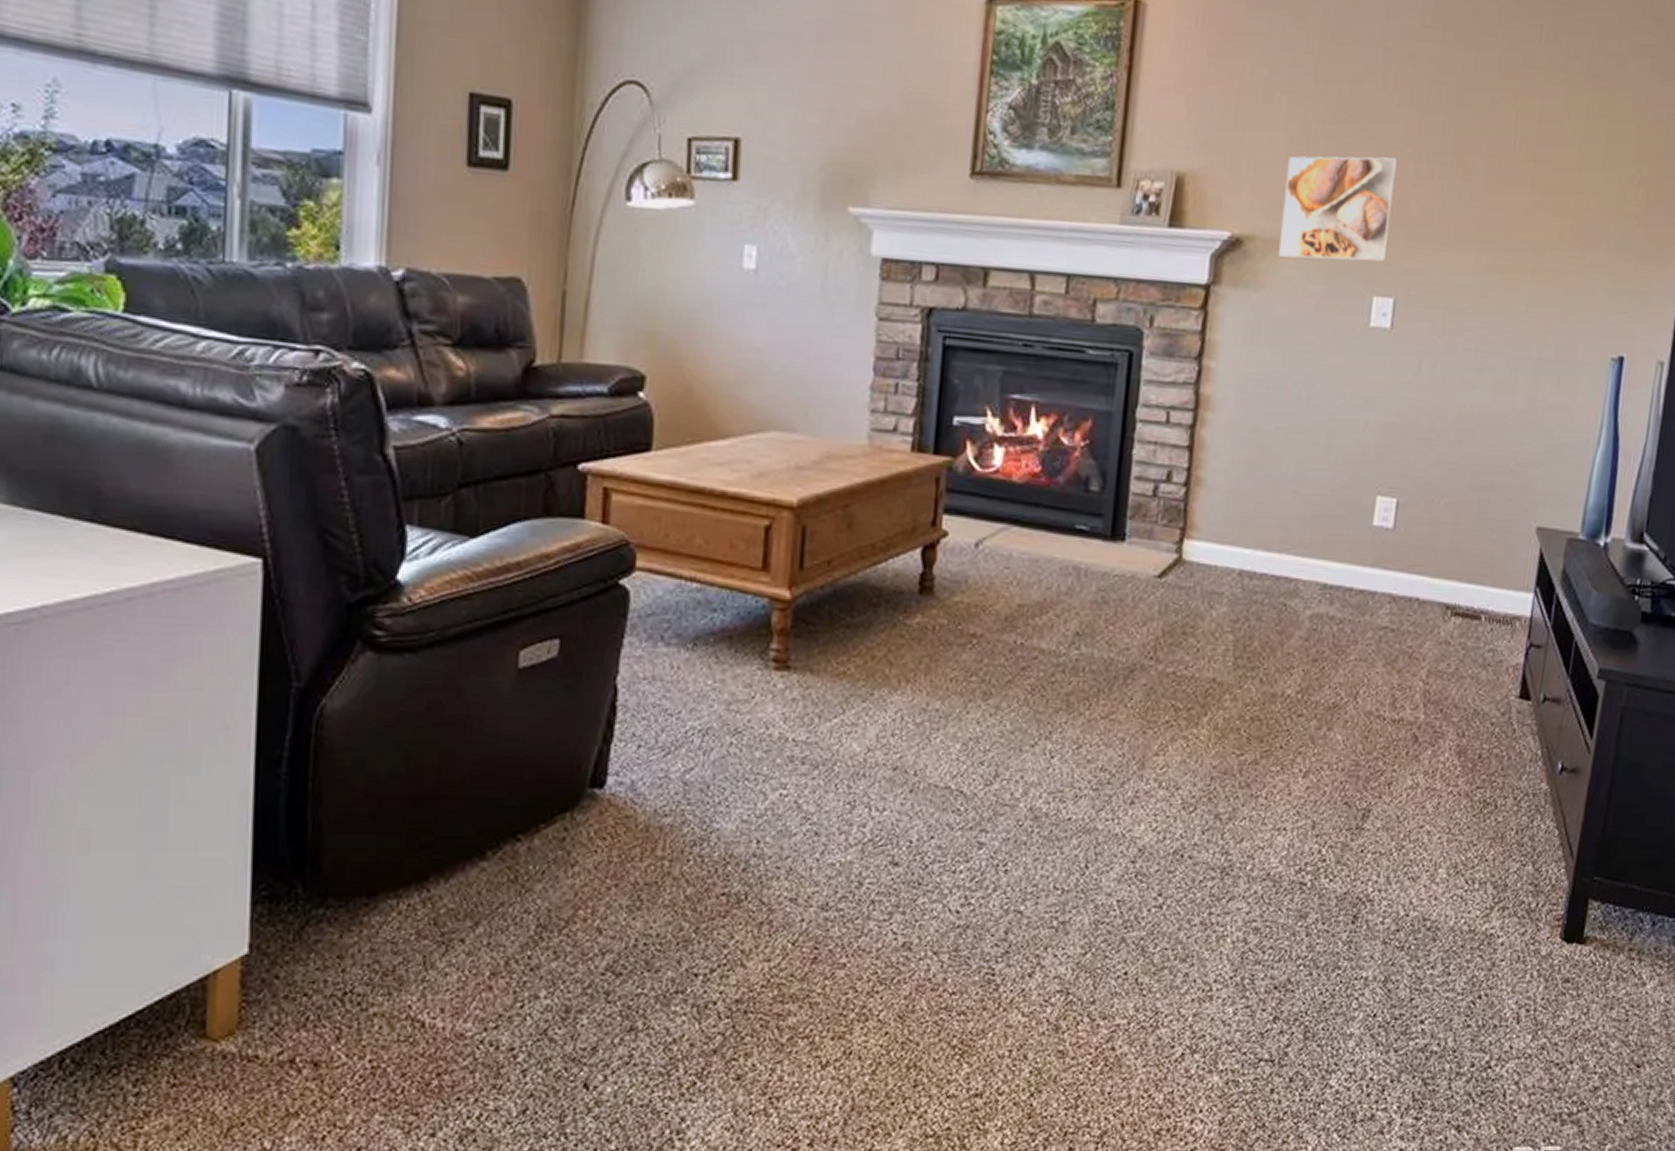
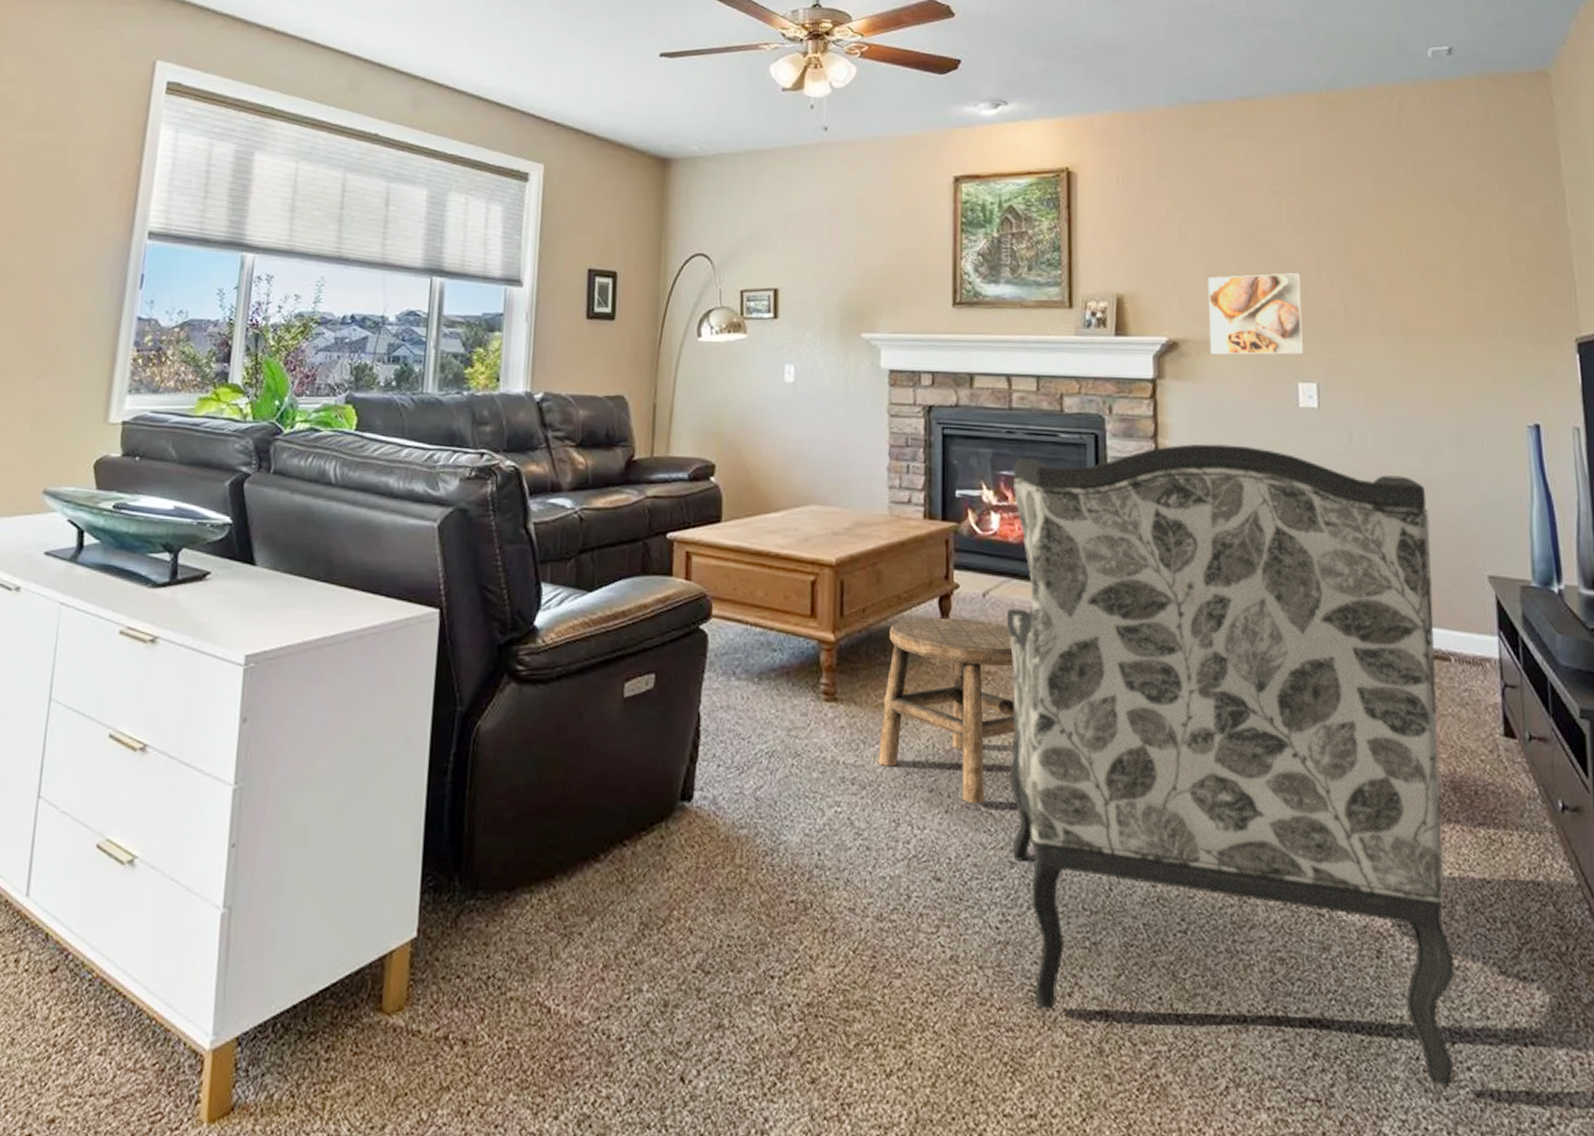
stool: none [834,571,1006,781] -> present [878,617,1016,804]
armchair: none [981,367,1490,1039] -> present [1006,444,1455,1087]

